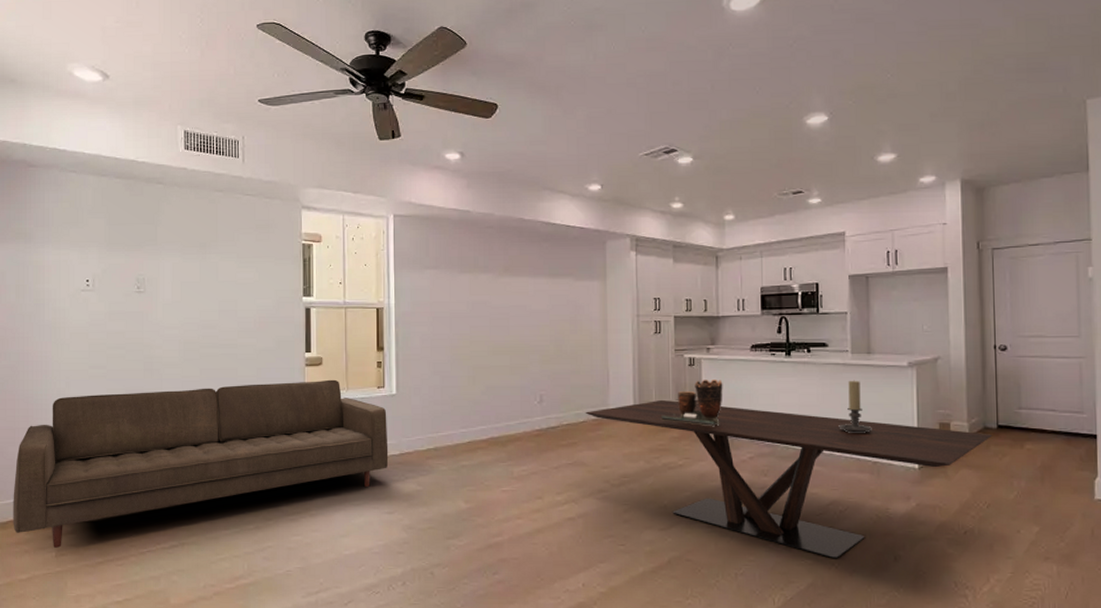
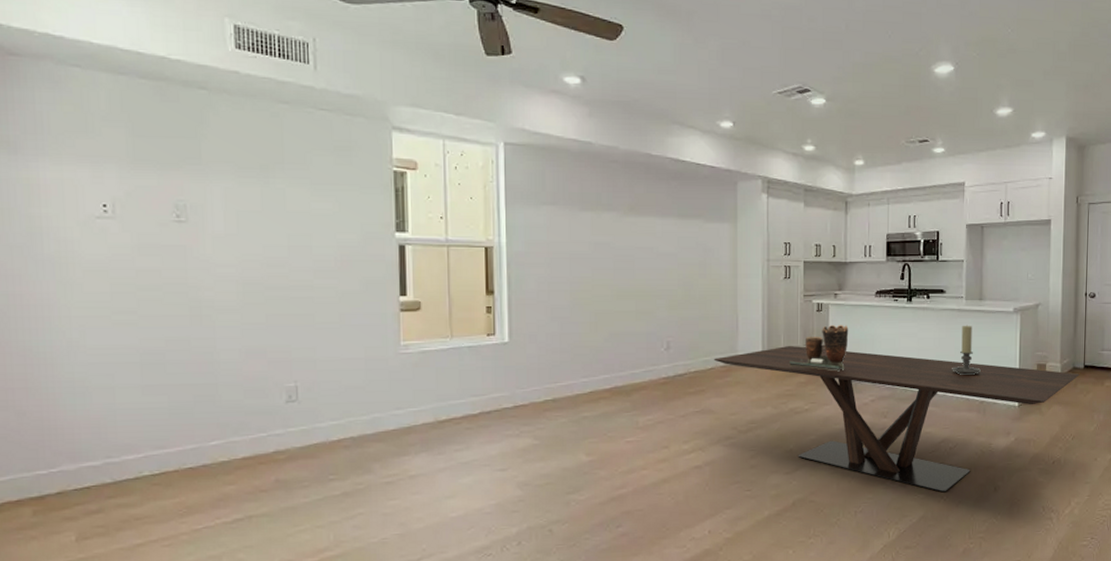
sofa: present [13,379,389,548] -> none [9,326,501,531]

